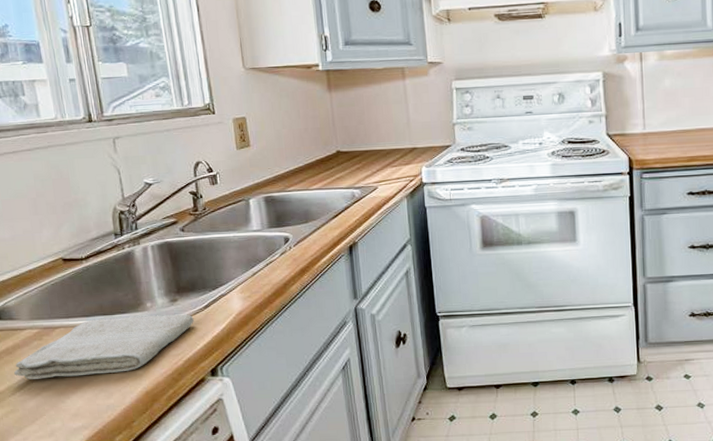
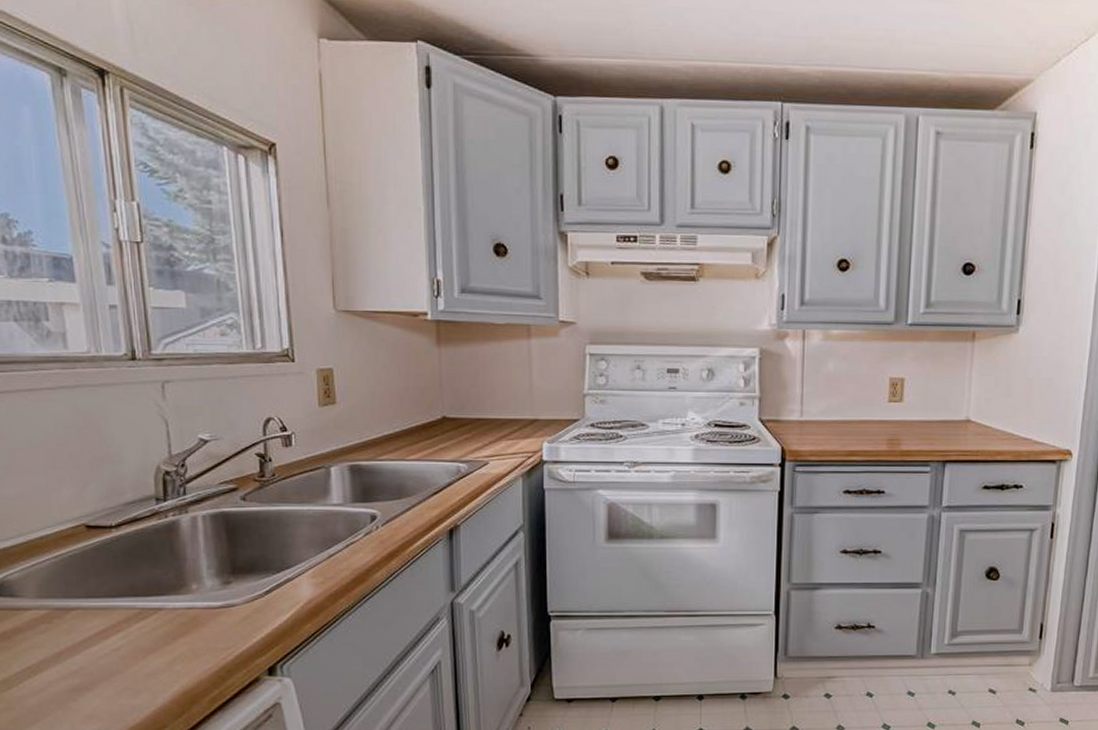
washcloth: present [13,314,194,380] -> none [11,600,251,671]

